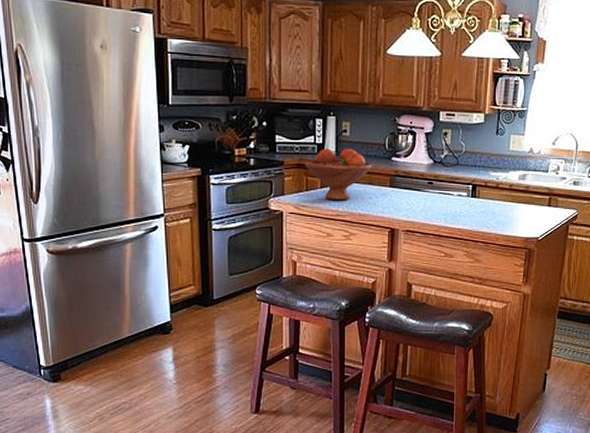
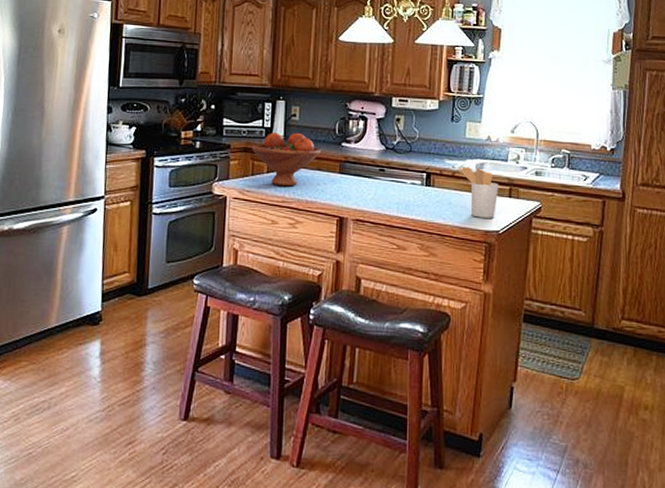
utensil holder: none [502,178,540,226] -> present [458,167,499,218]

